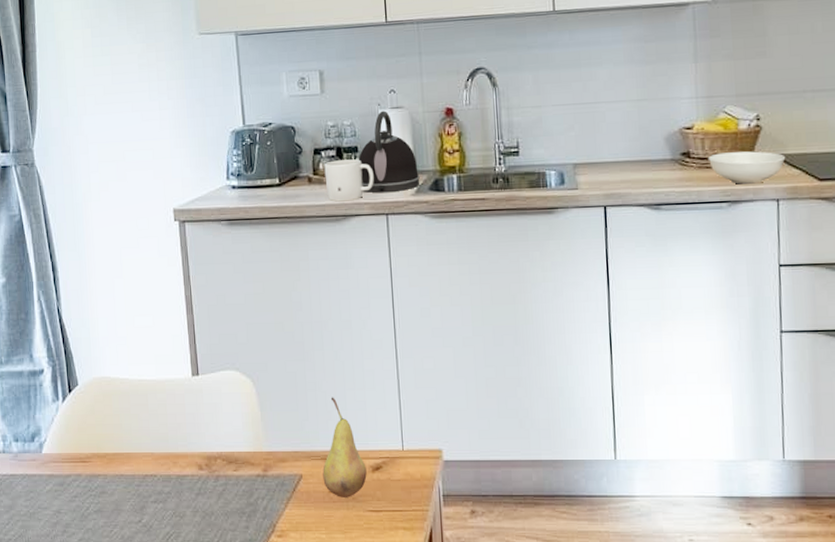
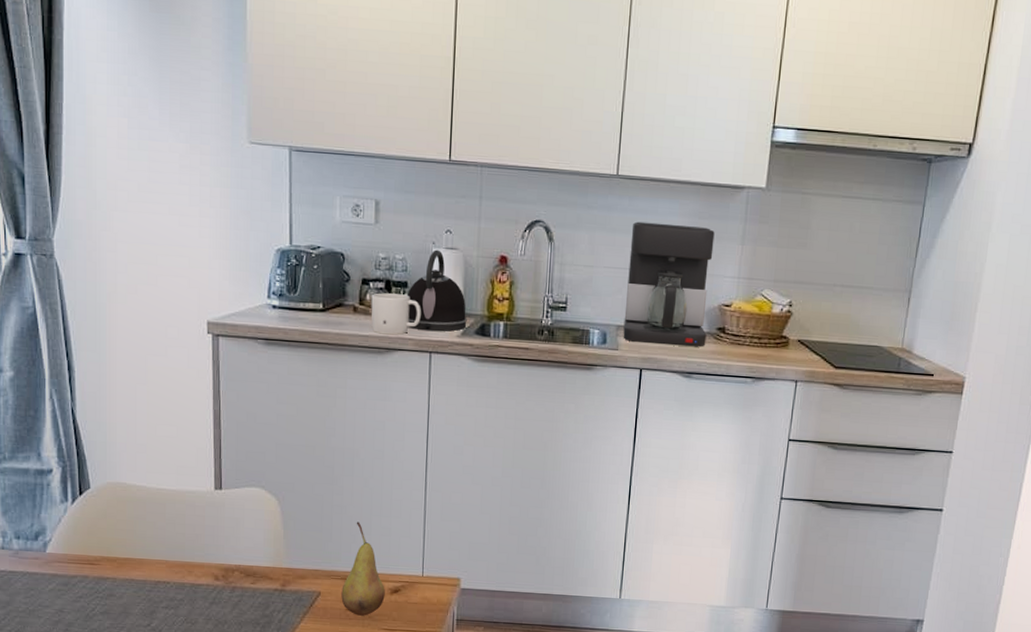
coffee maker: none [576,50,671,180] -> present [623,221,715,347]
bowl: present [707,151,786,185] -> none [740,332,809,365]

